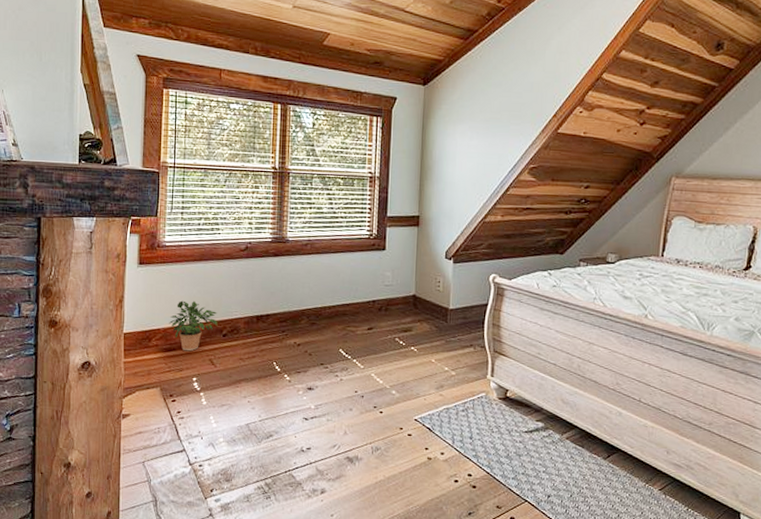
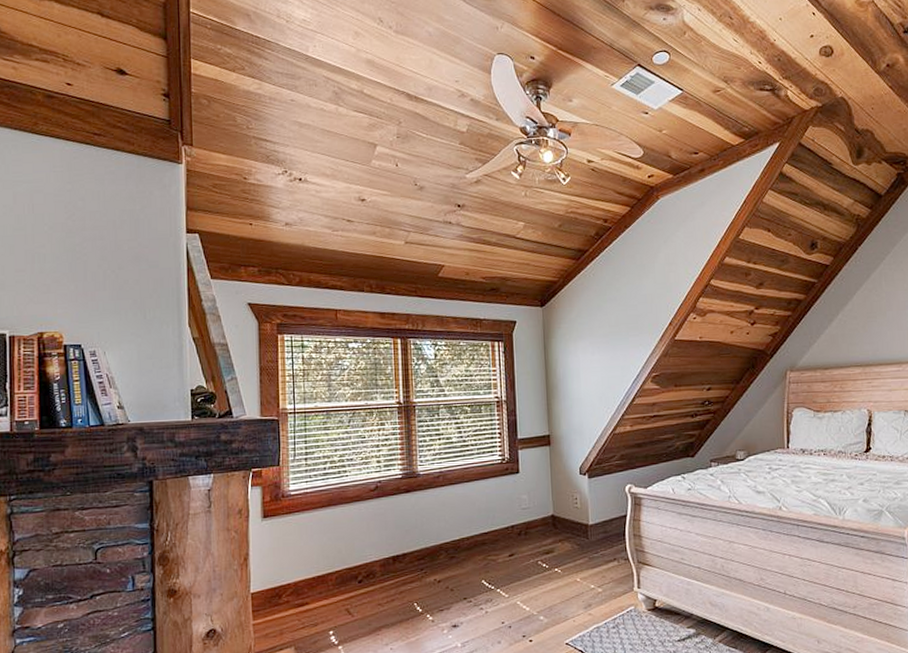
potted plant: present [169,300,218,352] -> none [299,549,352,604]

